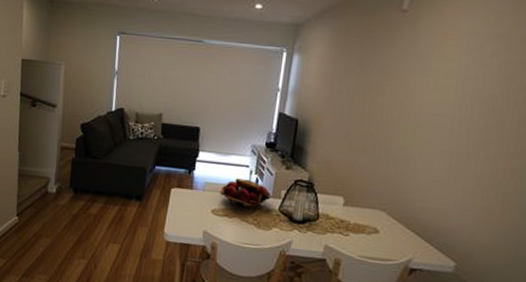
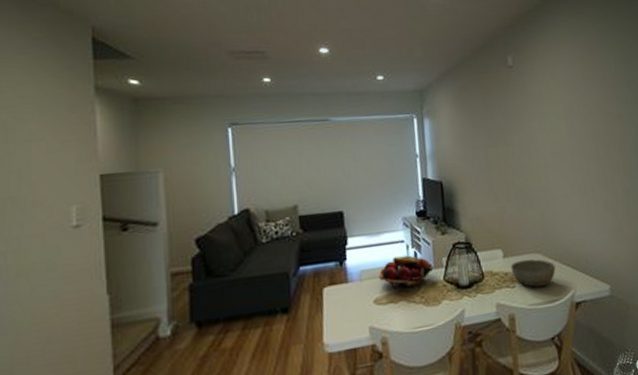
bowl: none [348,212,398,244] -> present [510,259,556,288]

